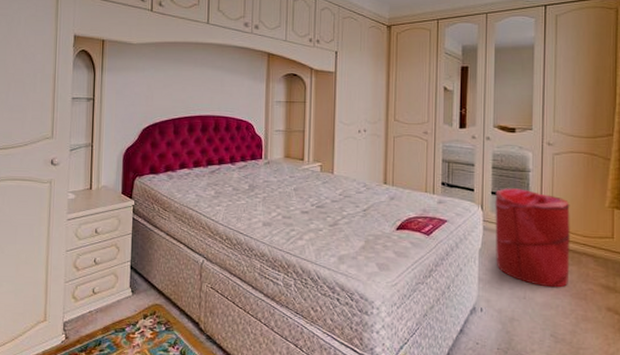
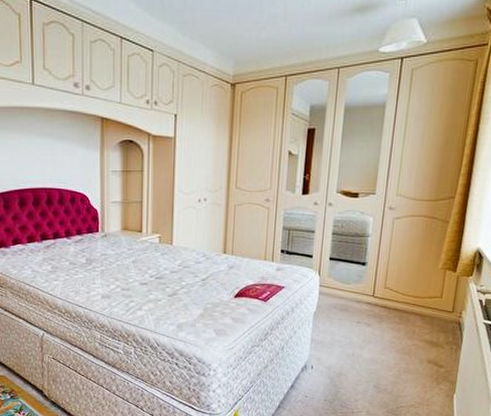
laundry hamper: present [495,188,570,288] -> none [329,253,405,345]

